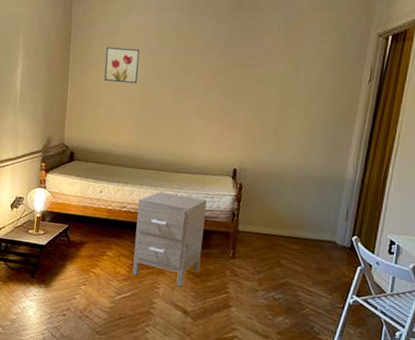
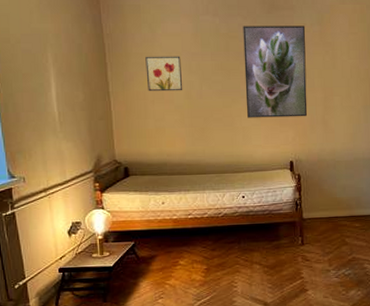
nightstand: present [132,192,207,287] -> none [202,193,273,282]
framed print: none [196,24,272,125] -> present [243,26,308,118]

